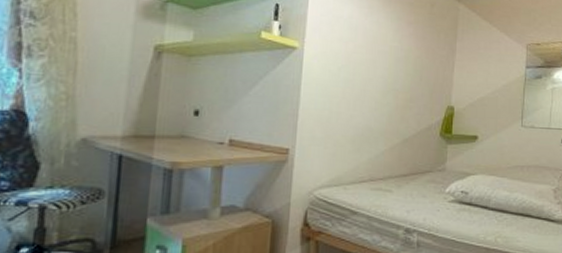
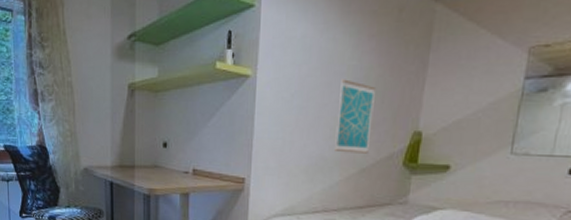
wall art: none [380,57,414,125] -> present [335,79,375,154]

